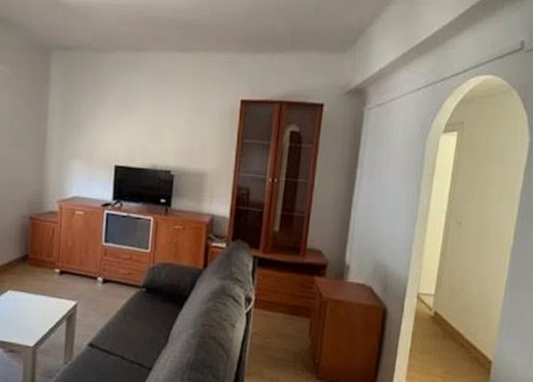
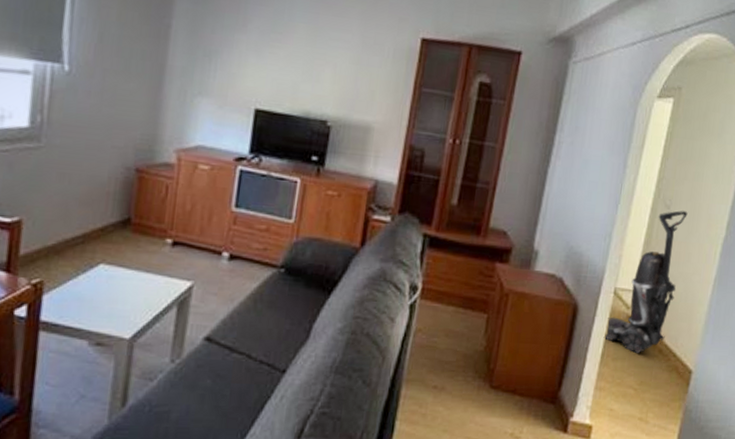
vacuum cleaner: none [411,226,478,348] -> present [603,210,688,354]

